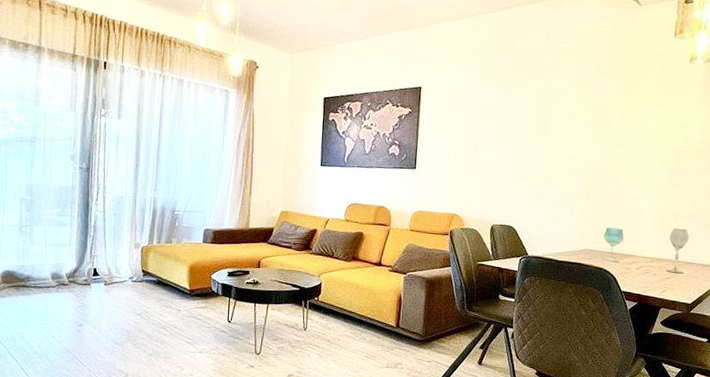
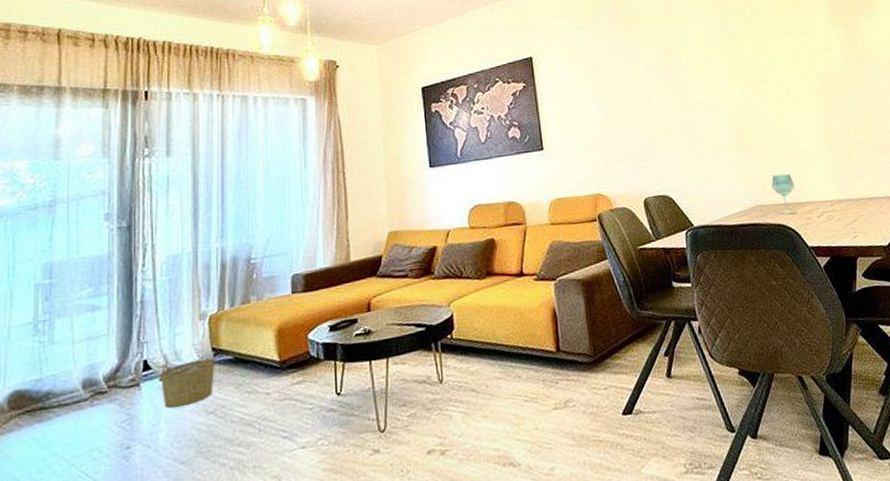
basket: none [105,274,144,306] -> present [161,357,216,409]
wineglass: present [667,228,690,274] -> none [841,160,870,214]

